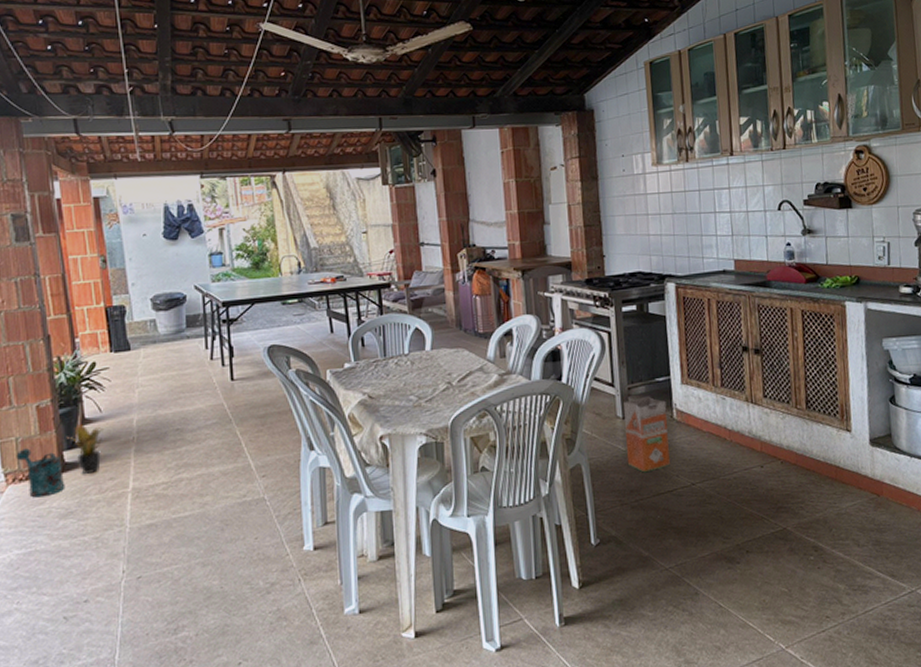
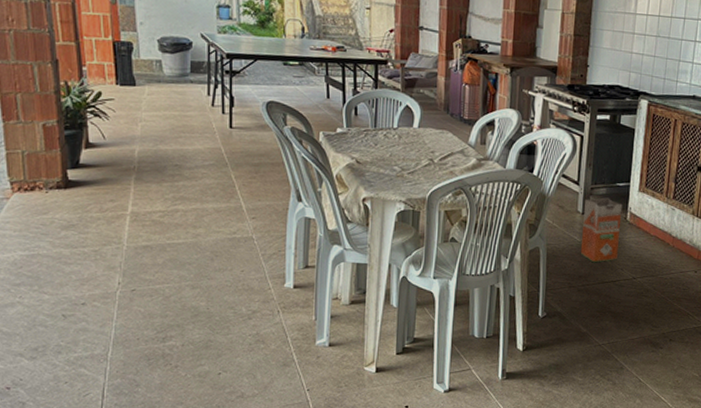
watering can: present [16,448,65,498] -> none [22,162,68,208]
potted plant: present [66,423,103,475] -> none [70,146,106,194]

